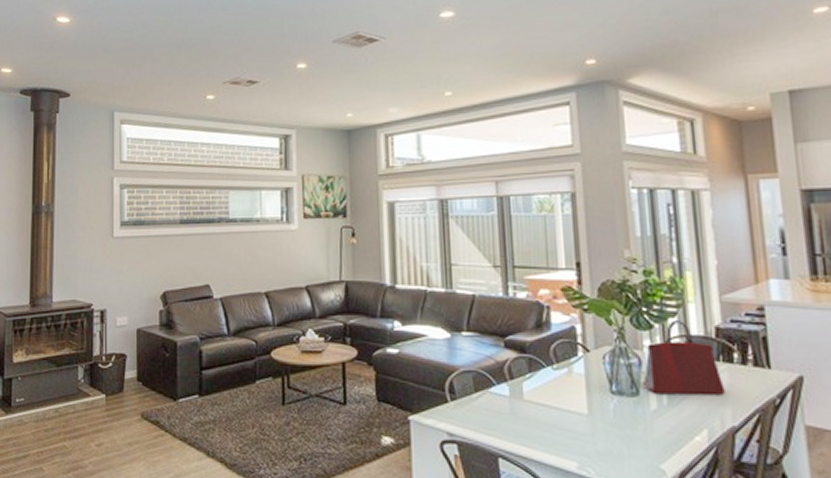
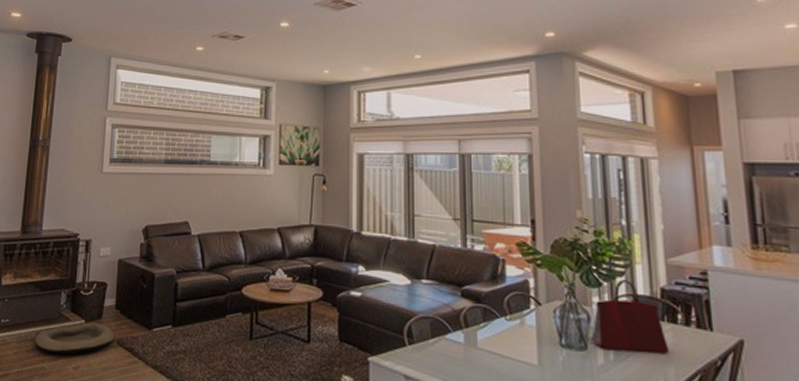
dog bed: none [53,397,139,432] -> present [34,322,115,356]

